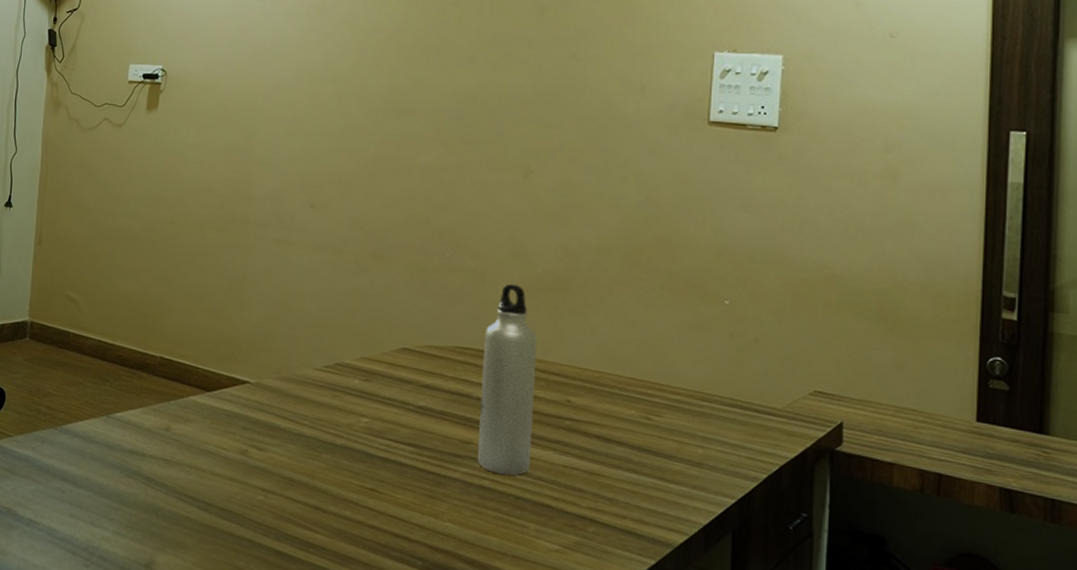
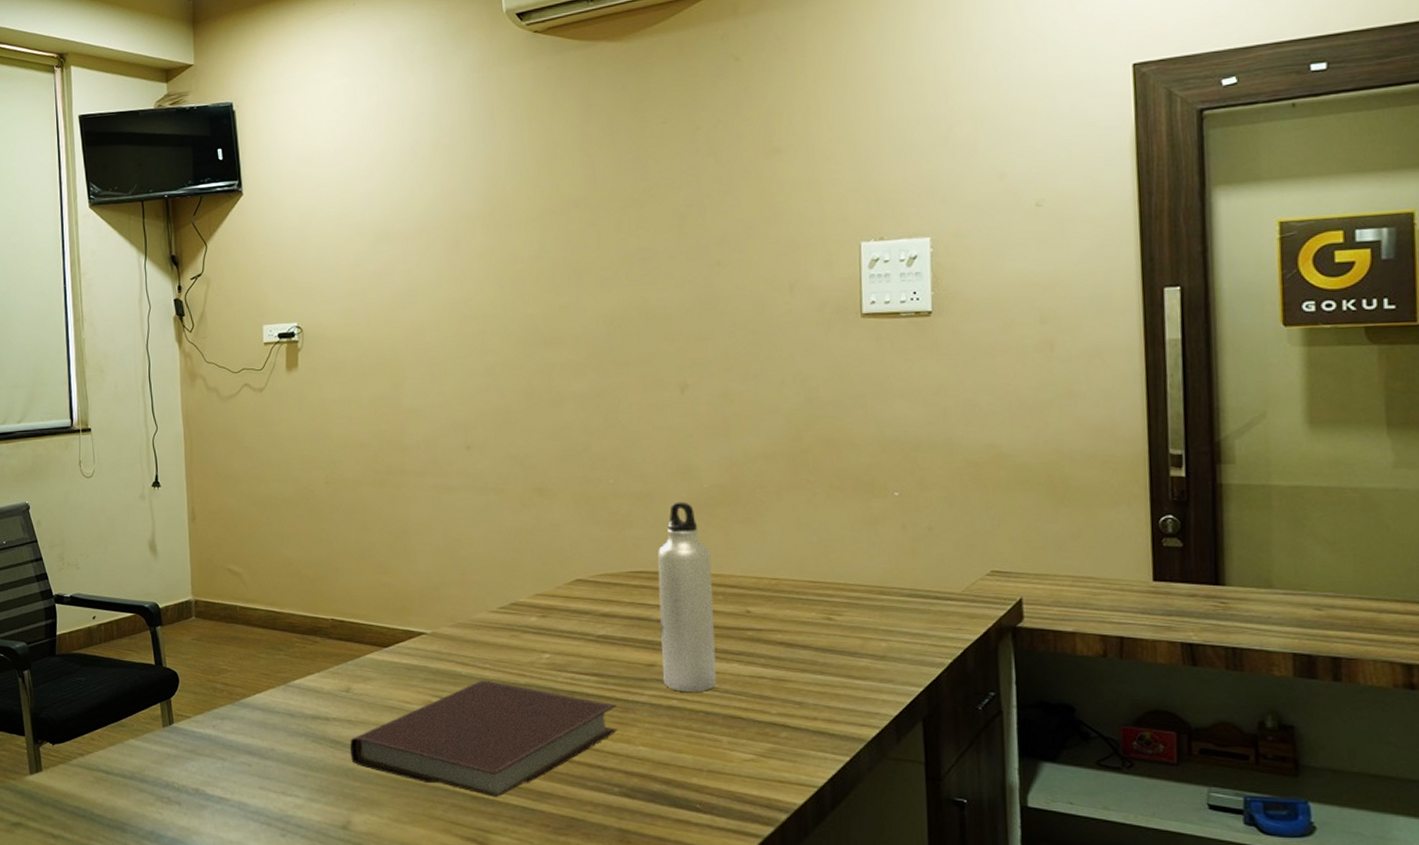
notebook: none [162,435,429,556] -> present [350,680,618,798]

